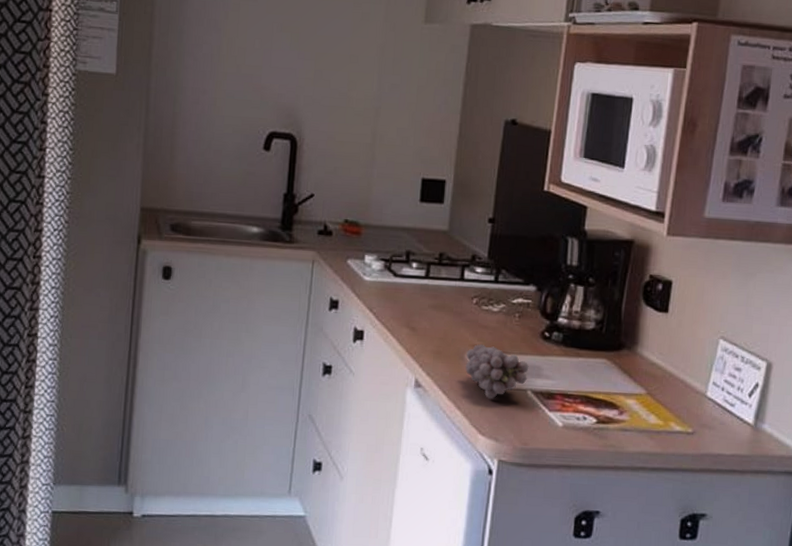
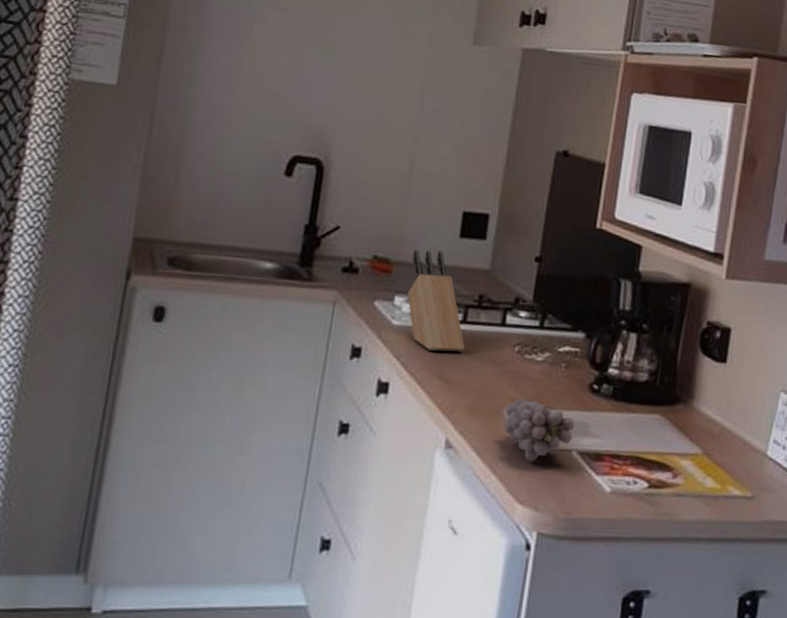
knife block: none [375,214,429,304] -> present [407,250,465,352]

